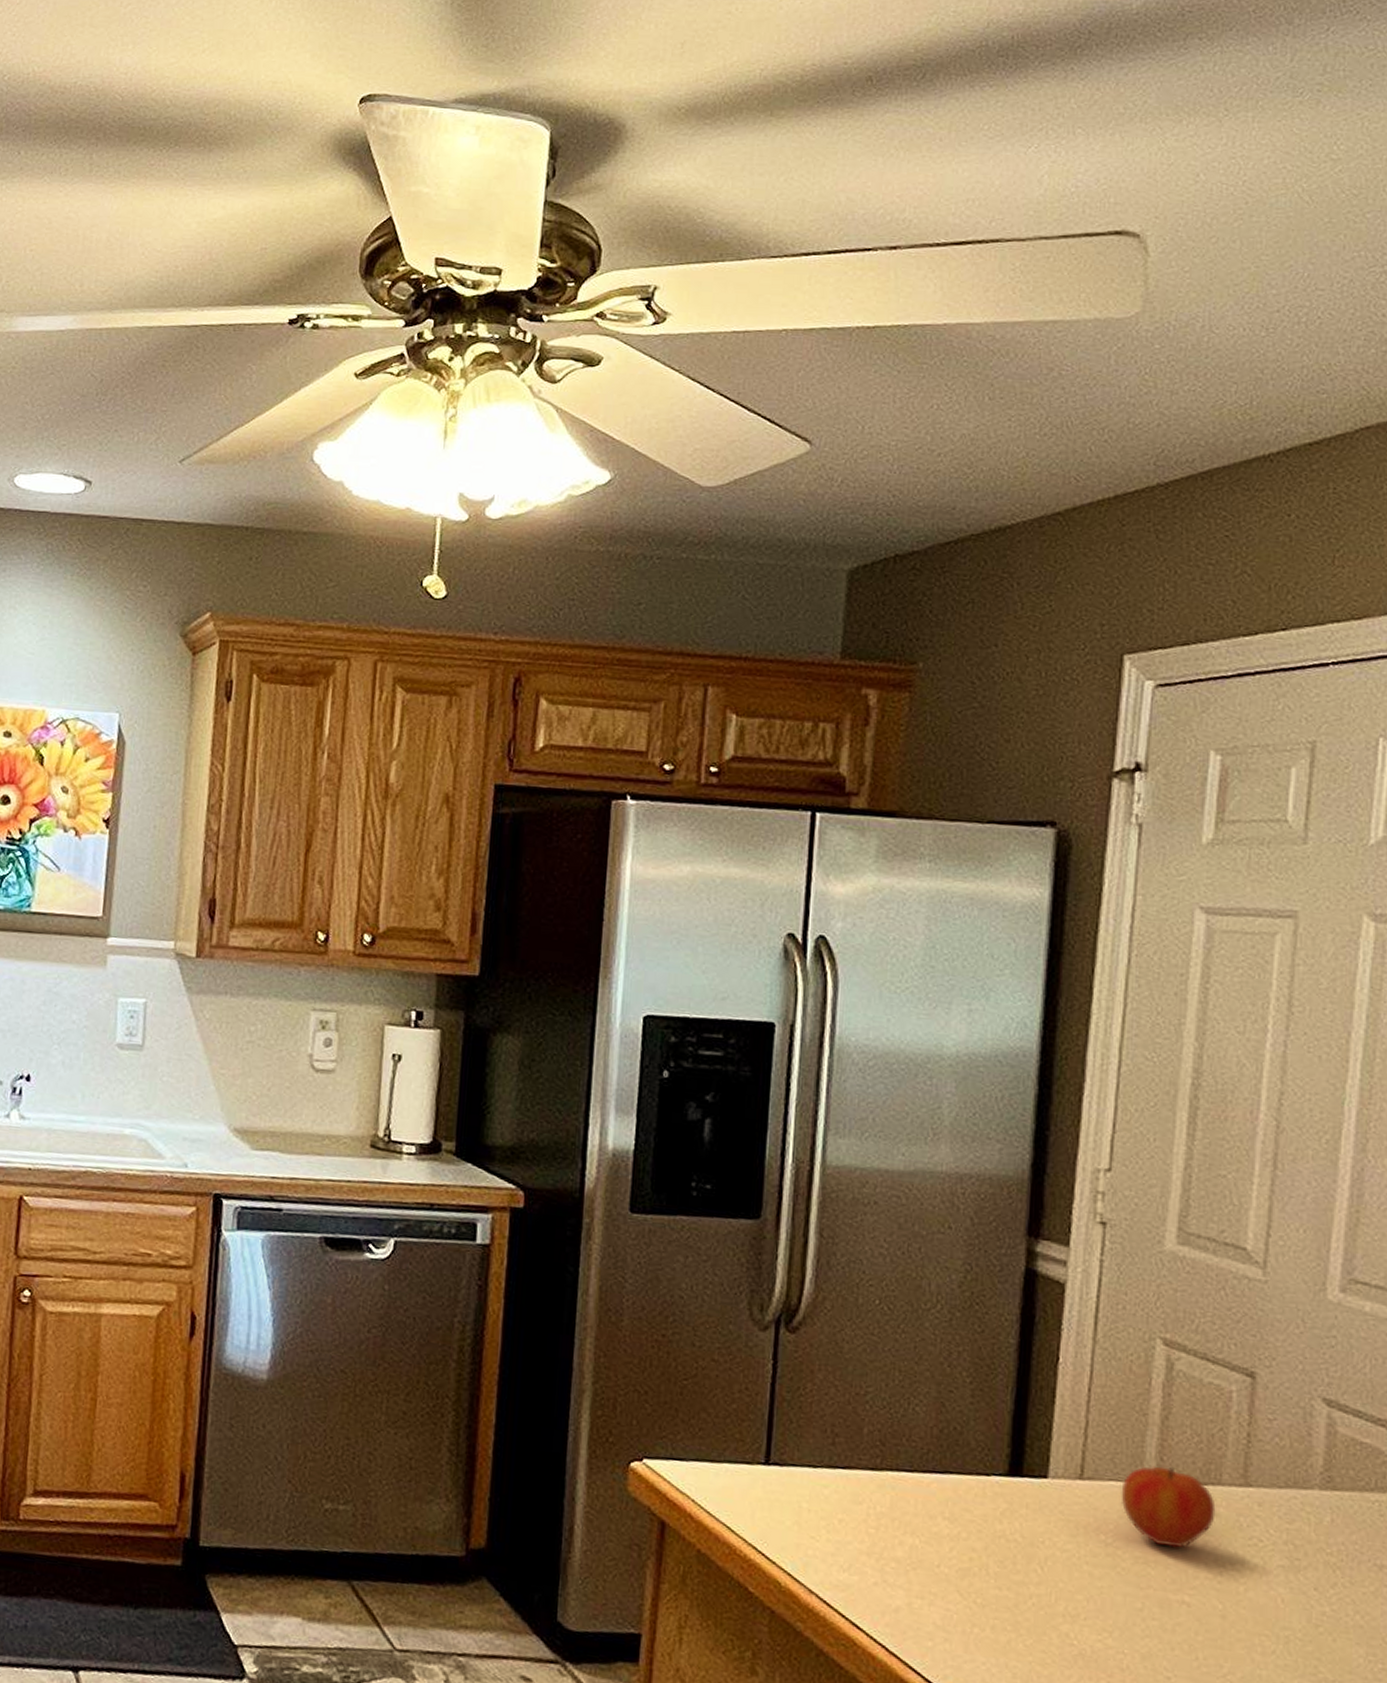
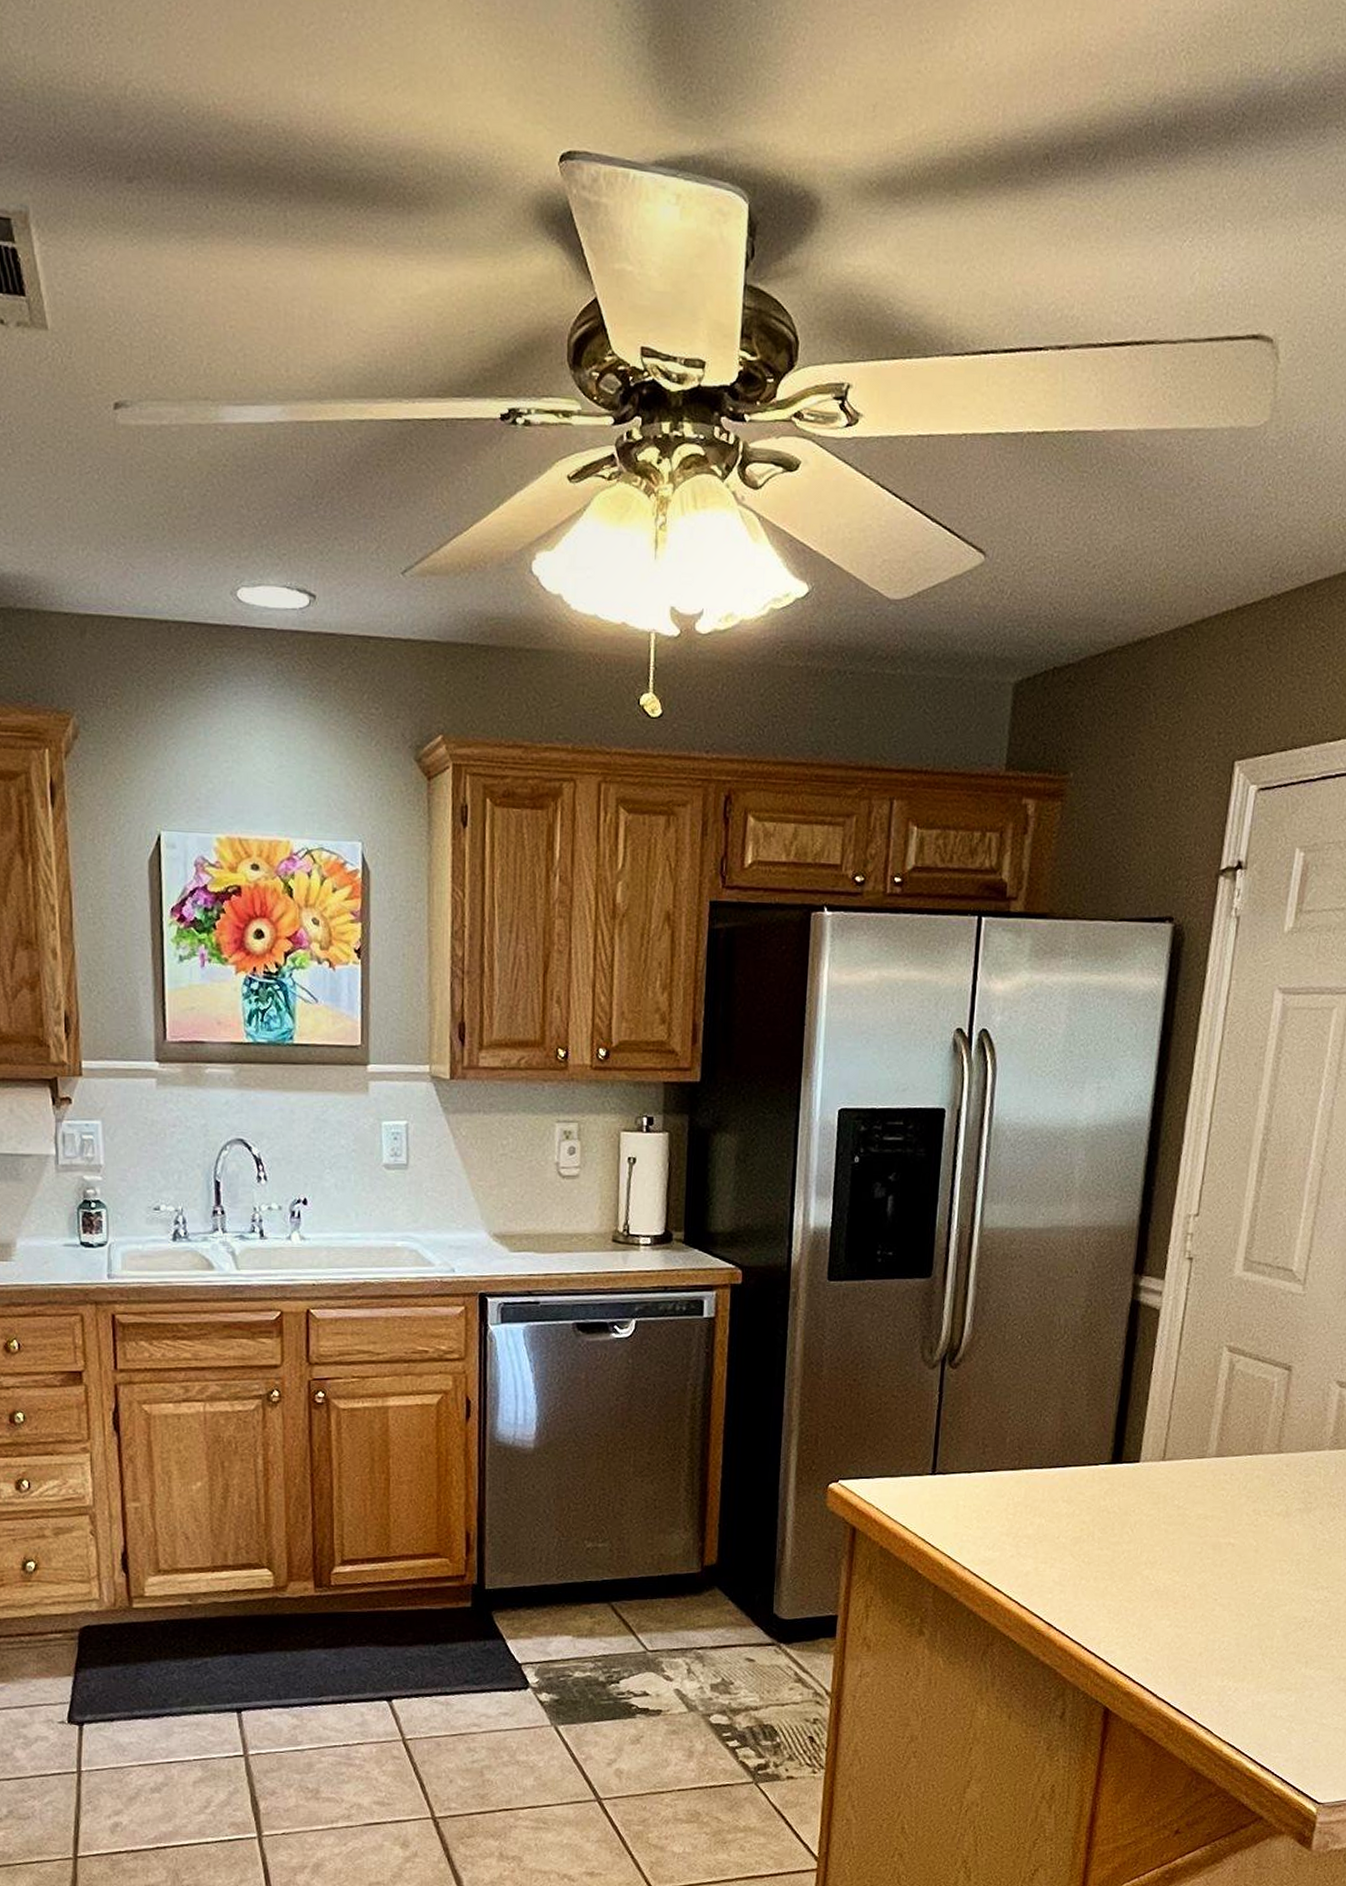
apple: present [1120,1465,1216,1548] -> none [1190,1444,1257,1504]

